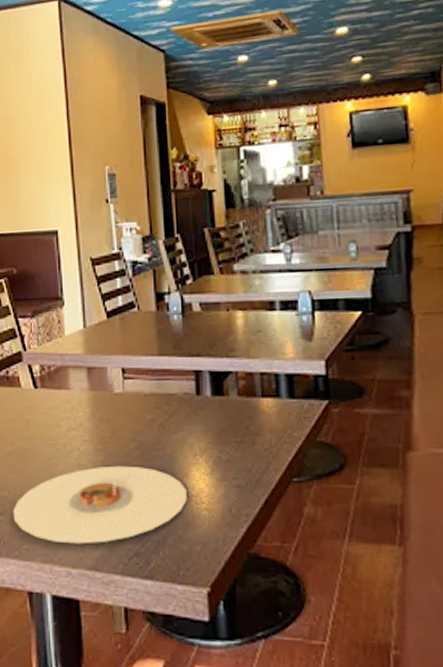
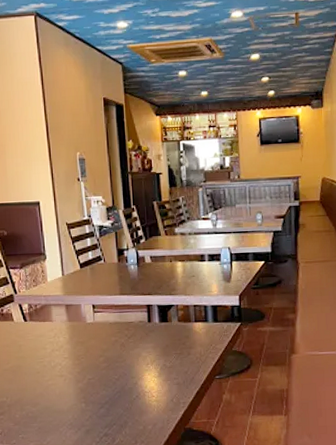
plate: present [13,465,187,544] -> none [11,374,142,432]

